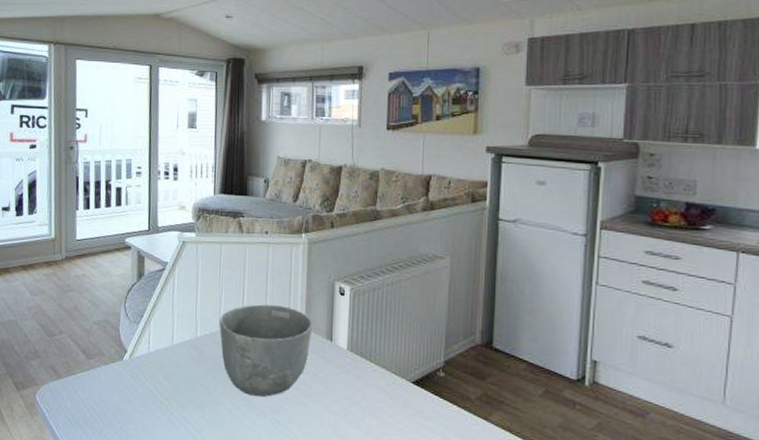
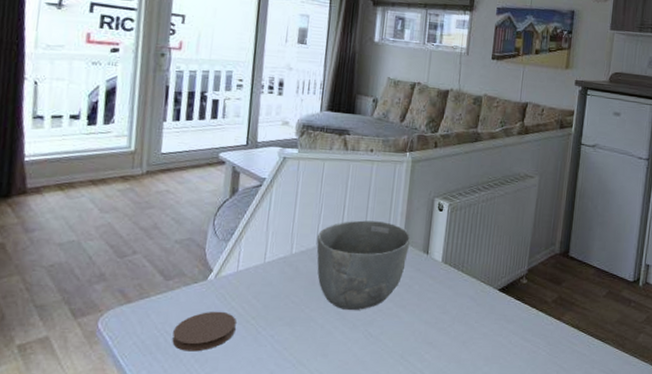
coaster: none [97,390,151,428] -> present [172,311,236,352]

